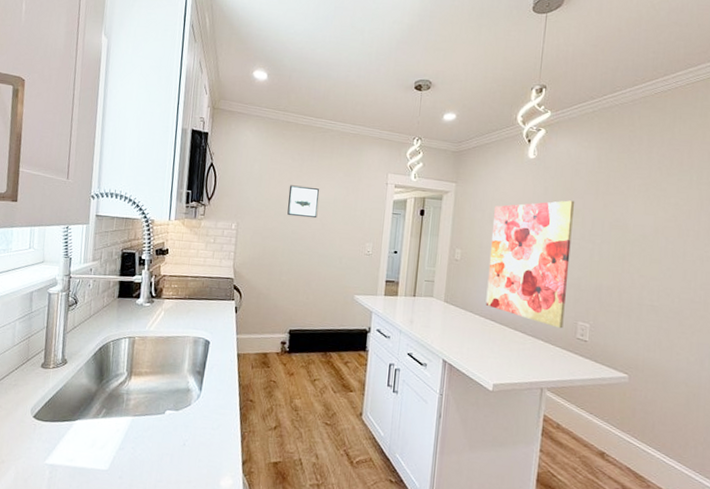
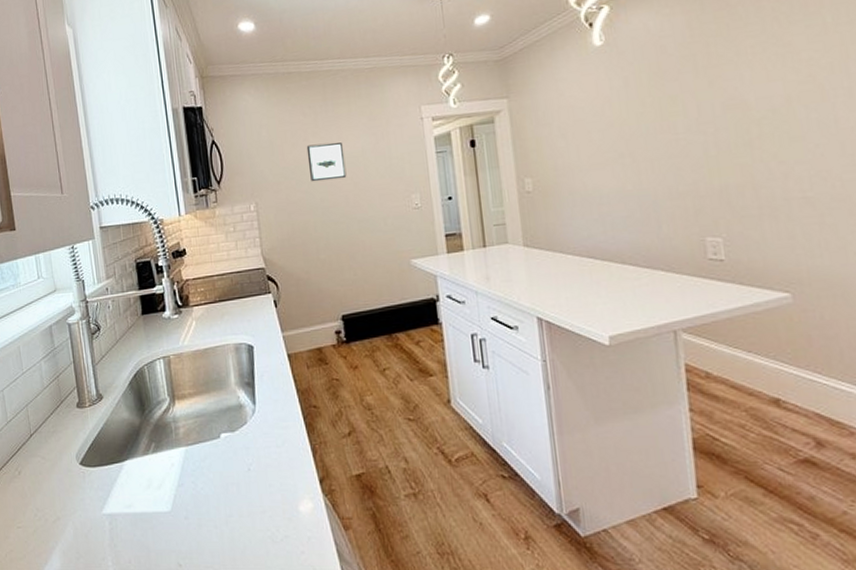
wall art: present [485,200,575,329] -> none [564,86,687,251]

